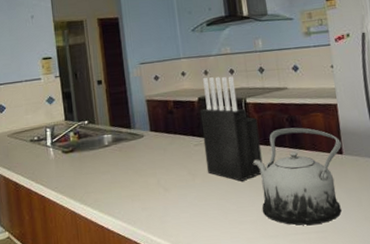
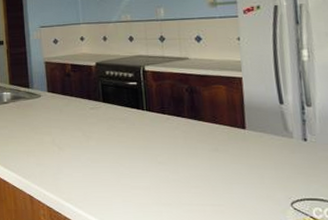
knife block: present [200,76,263,181] -> none [97,43,159,147]
teapot: present [253,127,342,225] -> none [149,98,246,197]

